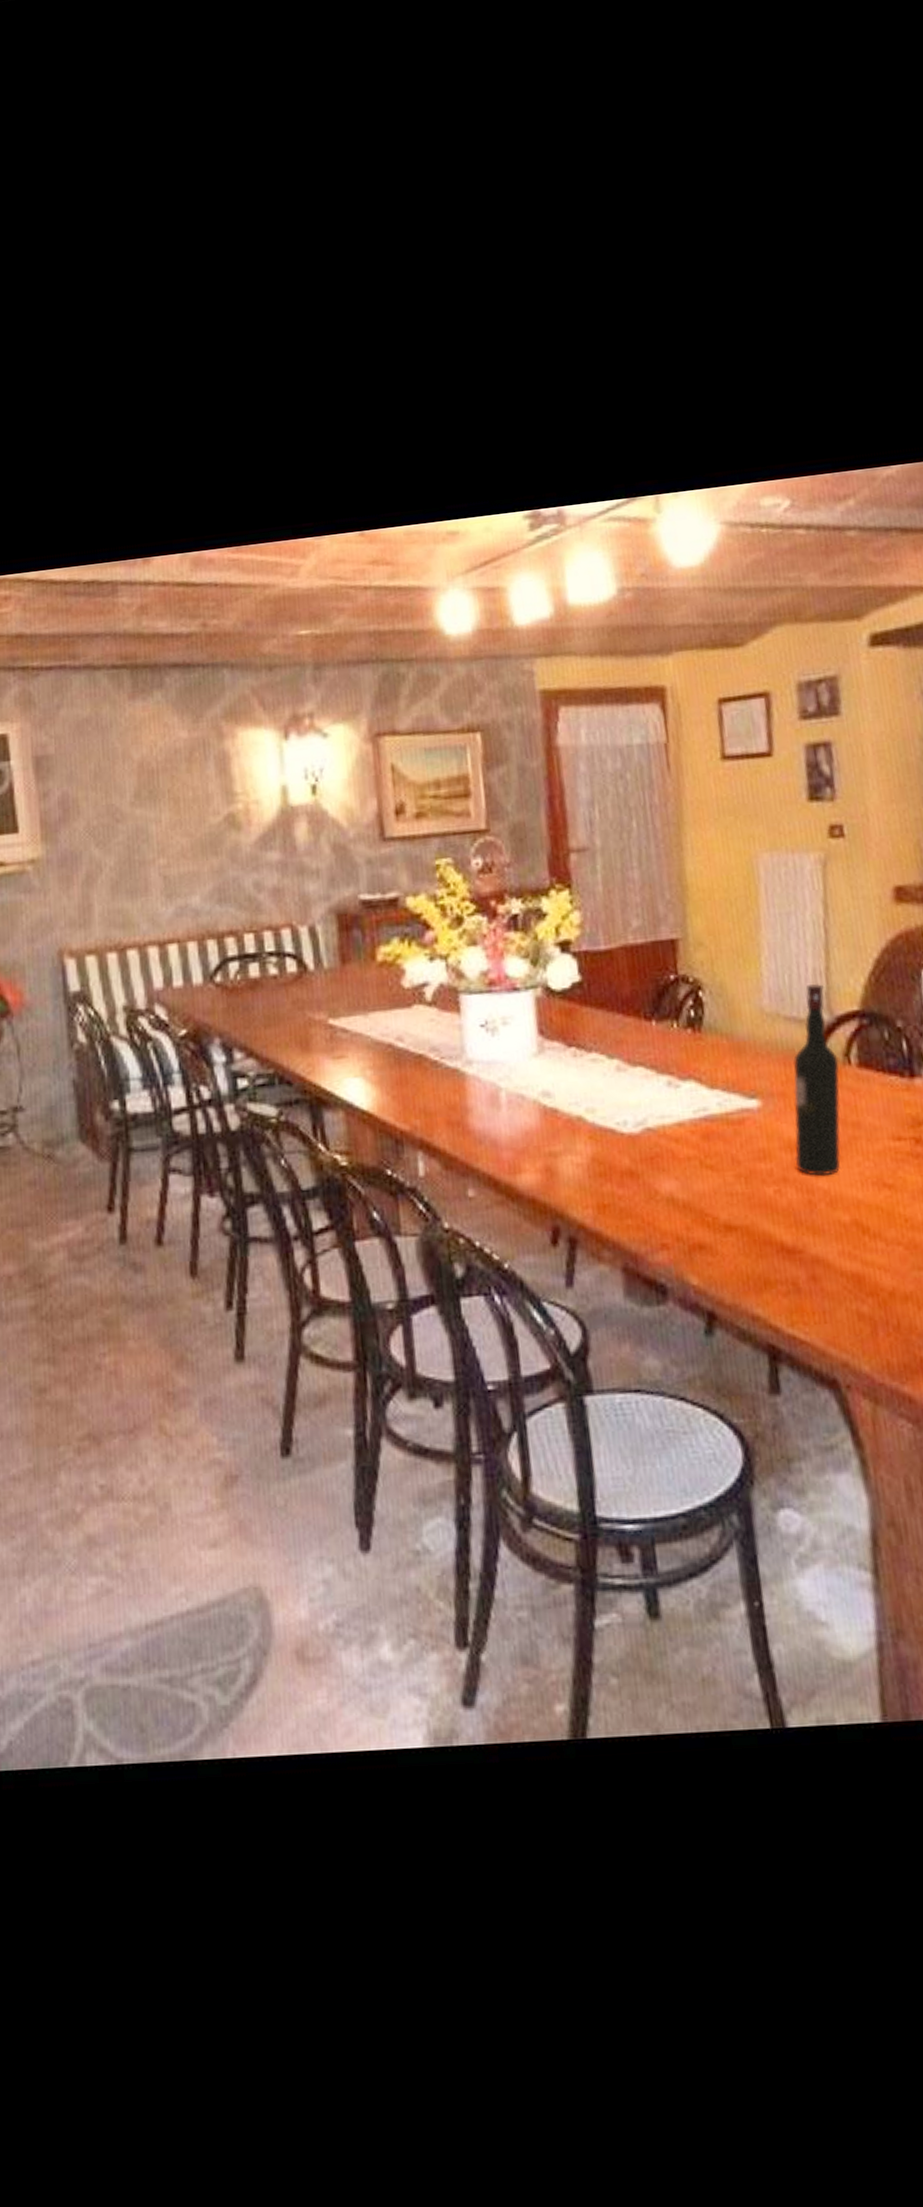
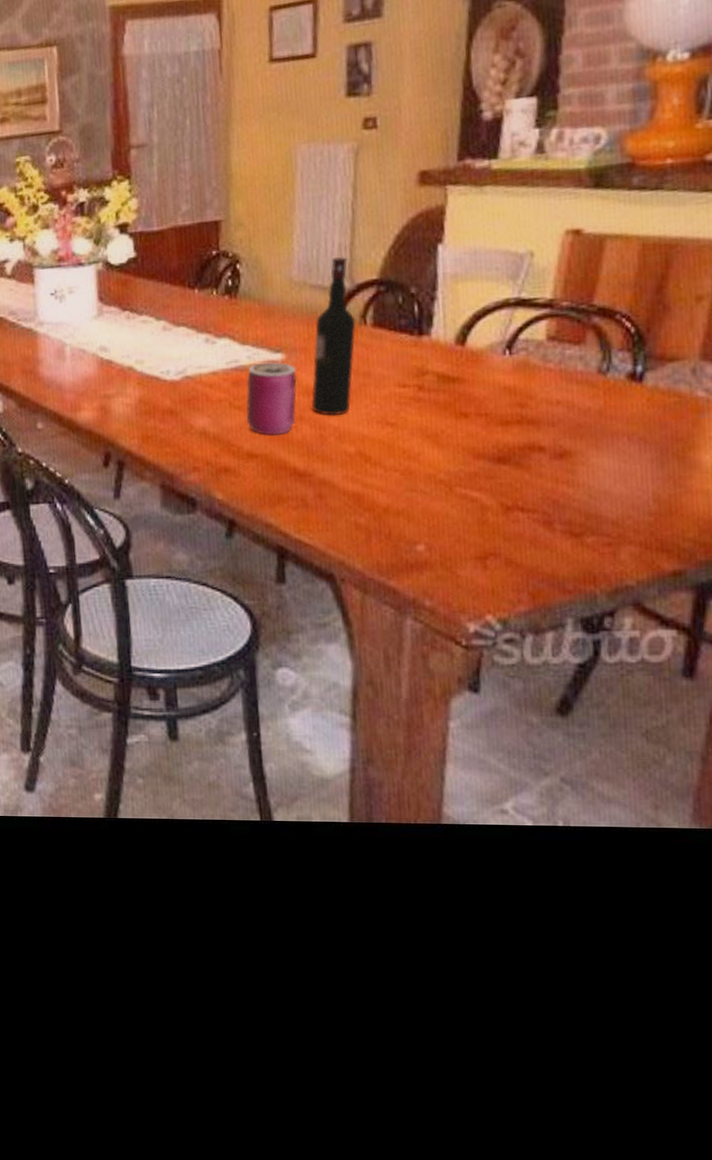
can: none [718,1110,779,1202] -> present [246,362,297,436]

